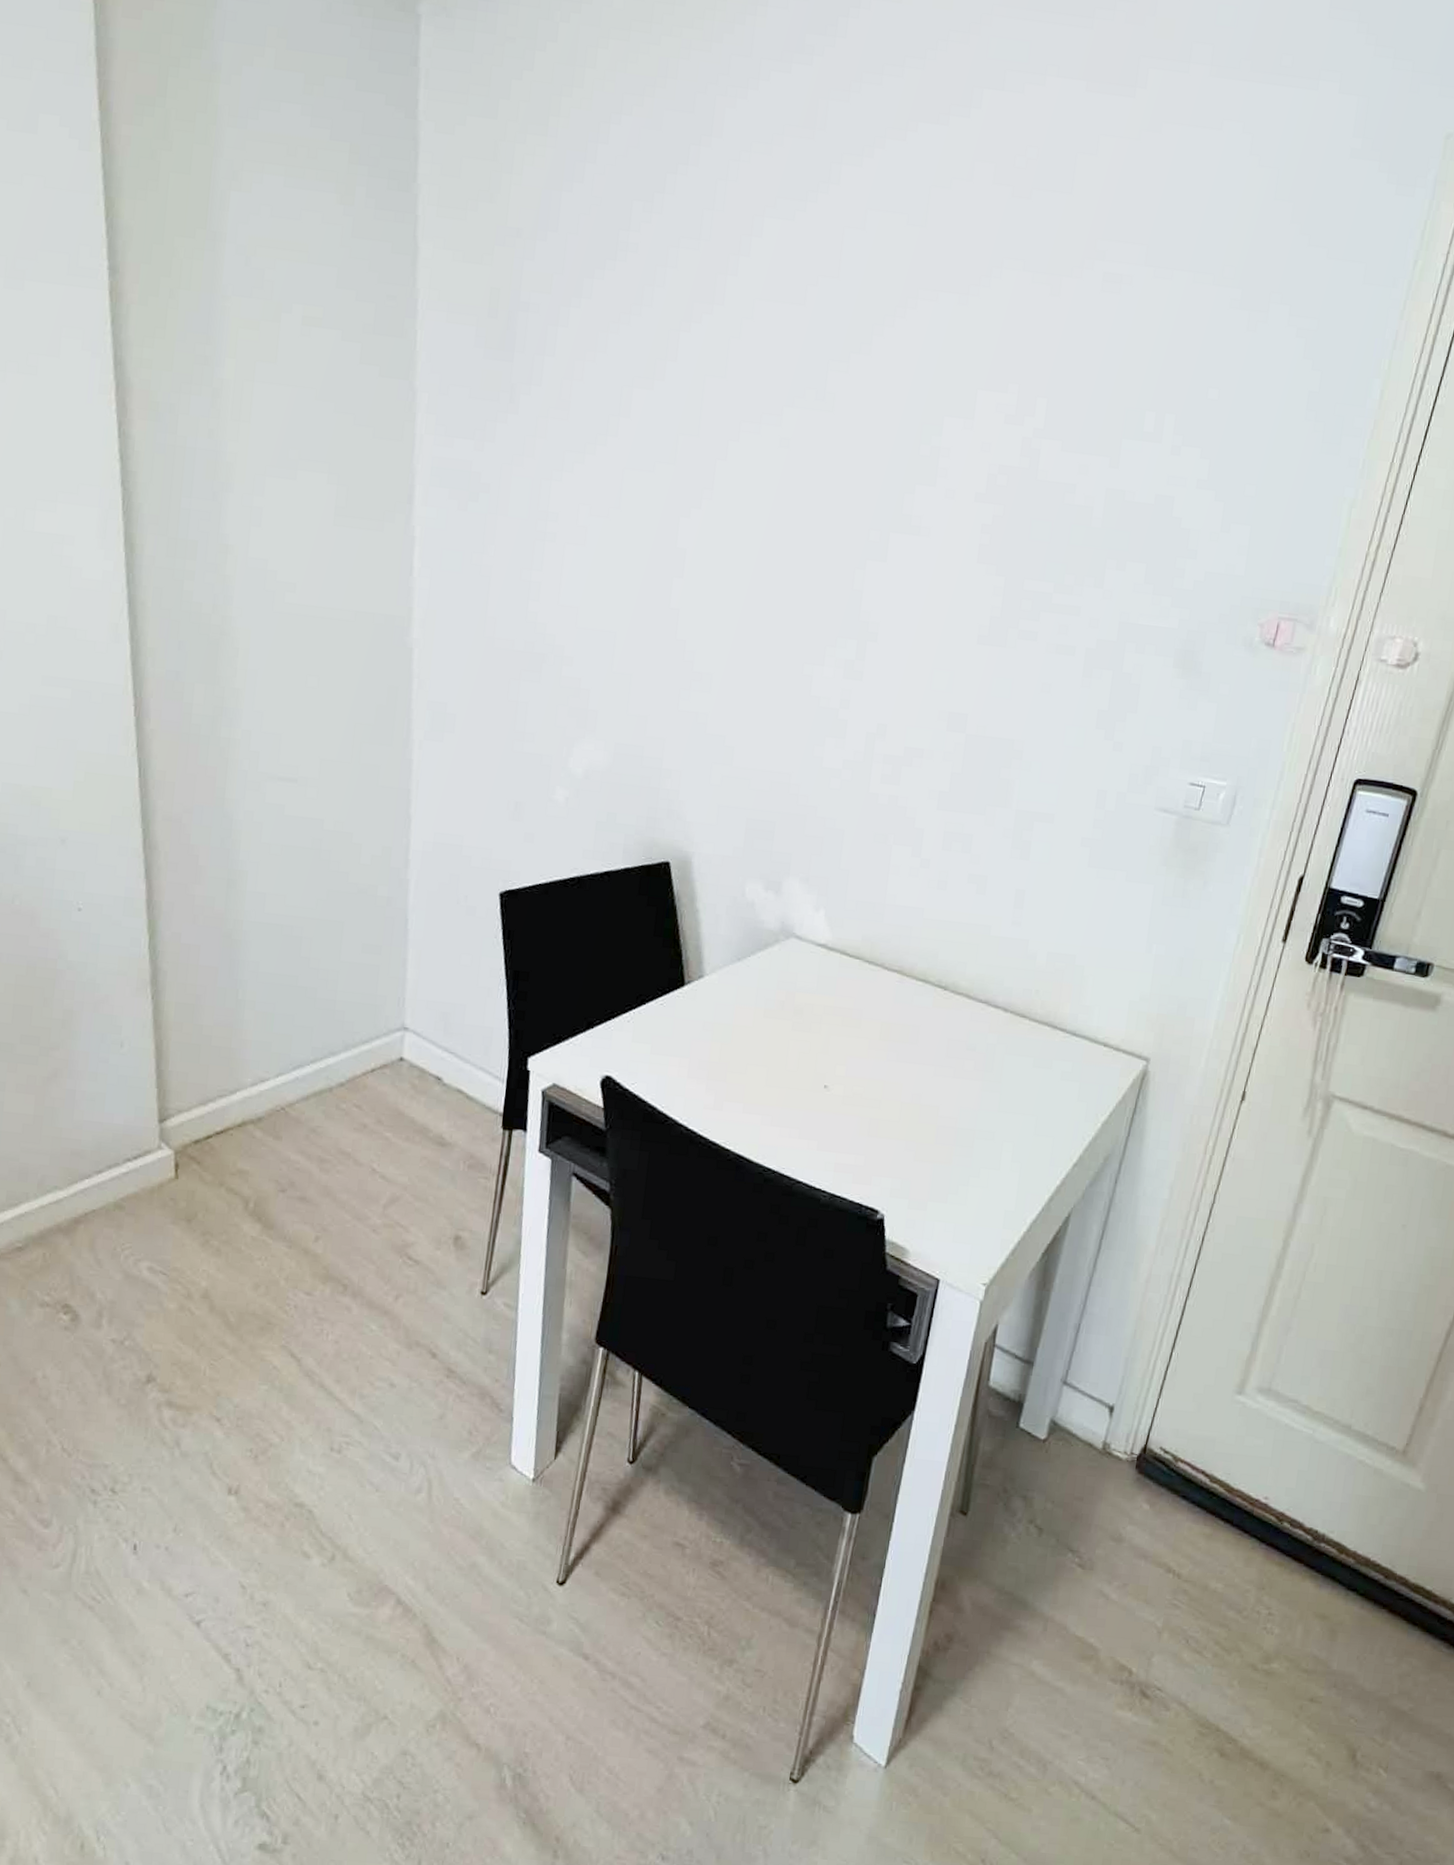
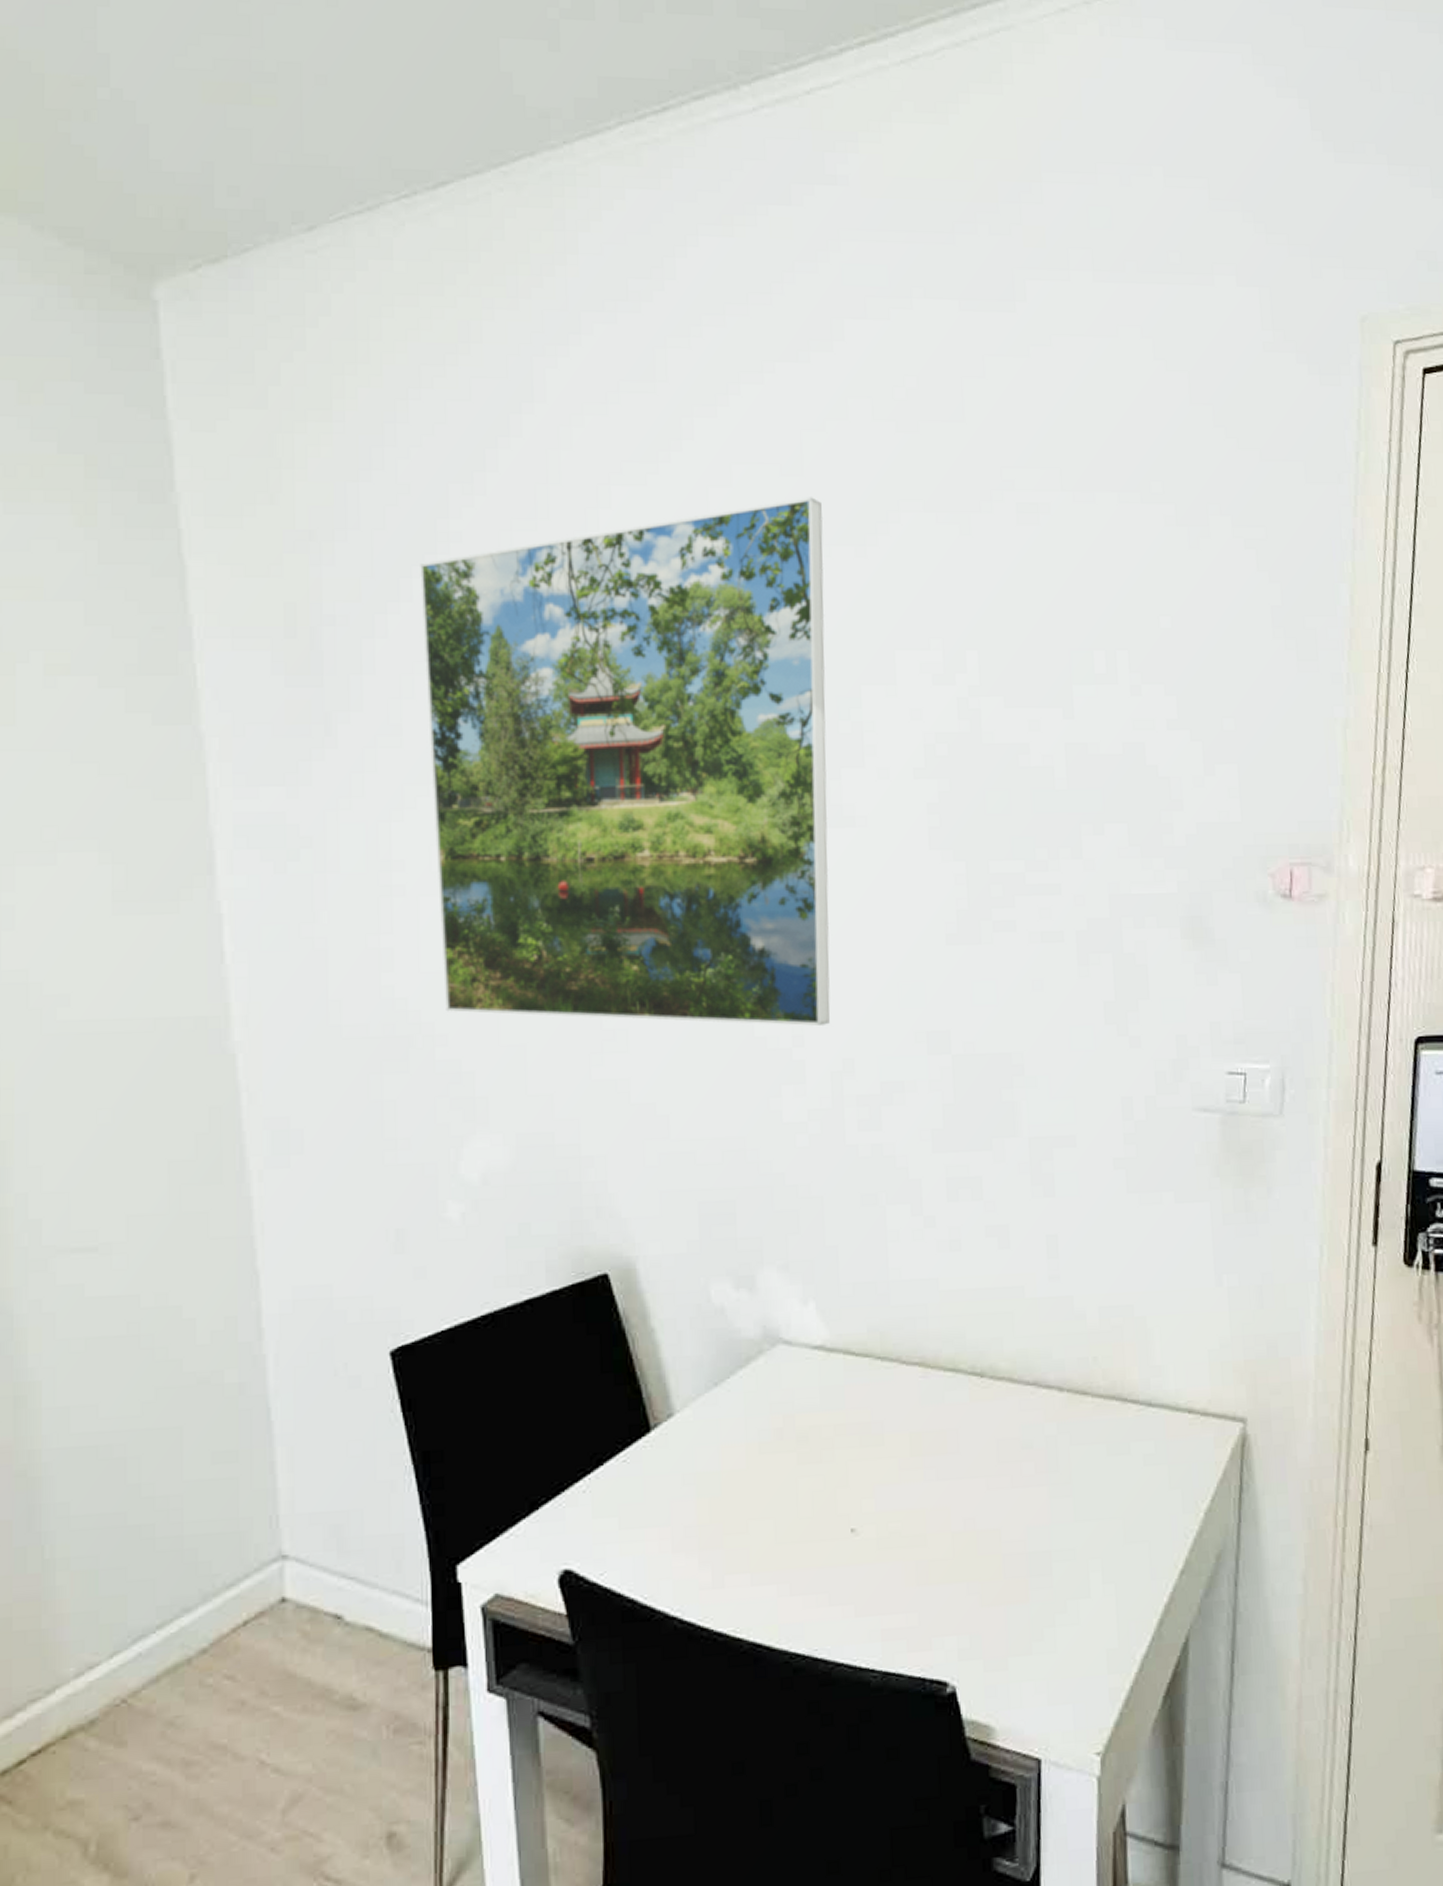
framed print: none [574,246,938,695] -> present [420,497,830,1026]

